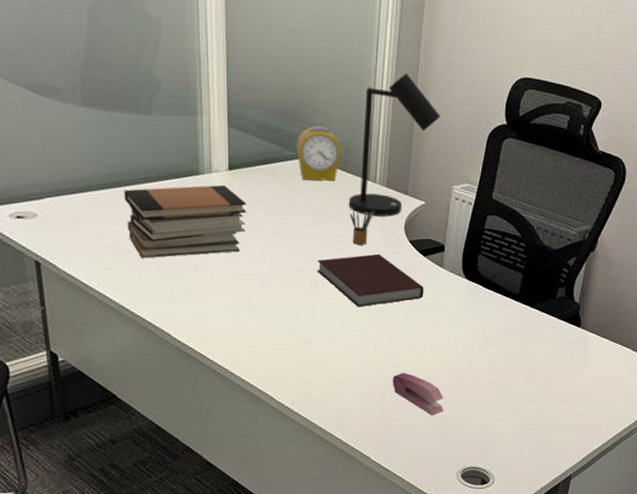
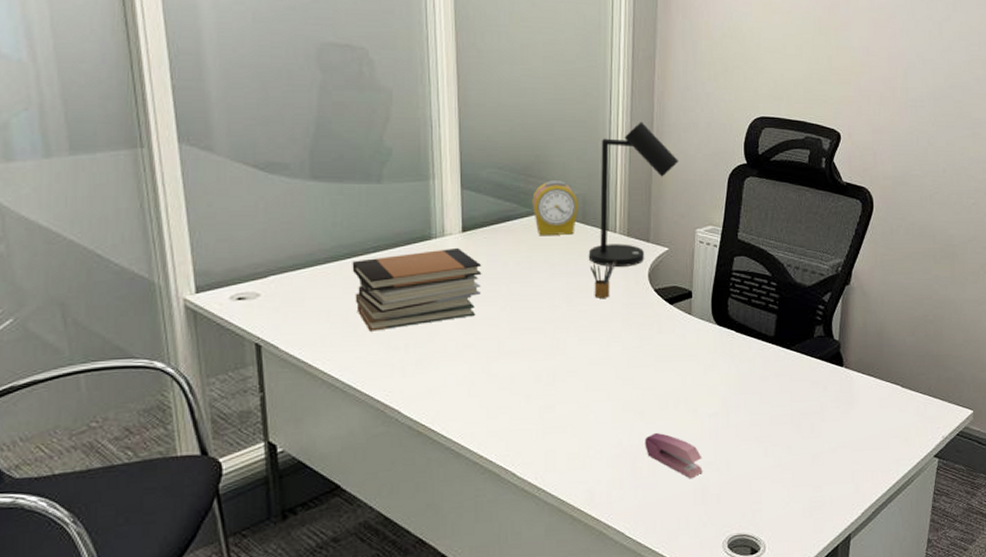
notebook: present [317,253,424,307] -> none [558,306,673,365]

